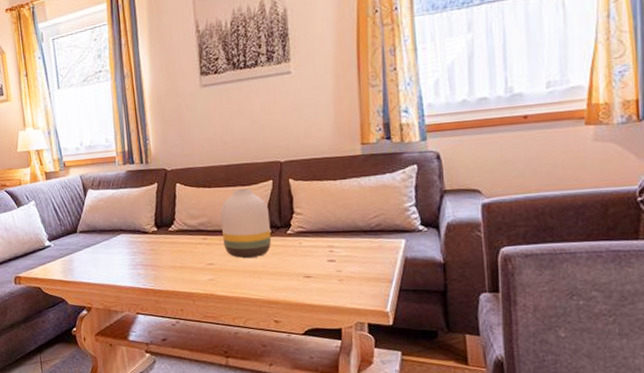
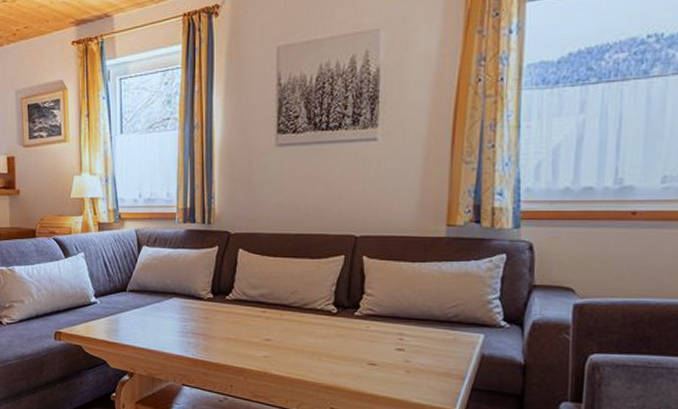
vase: present [220,188,272,258] -> none [284,261,338,337]

